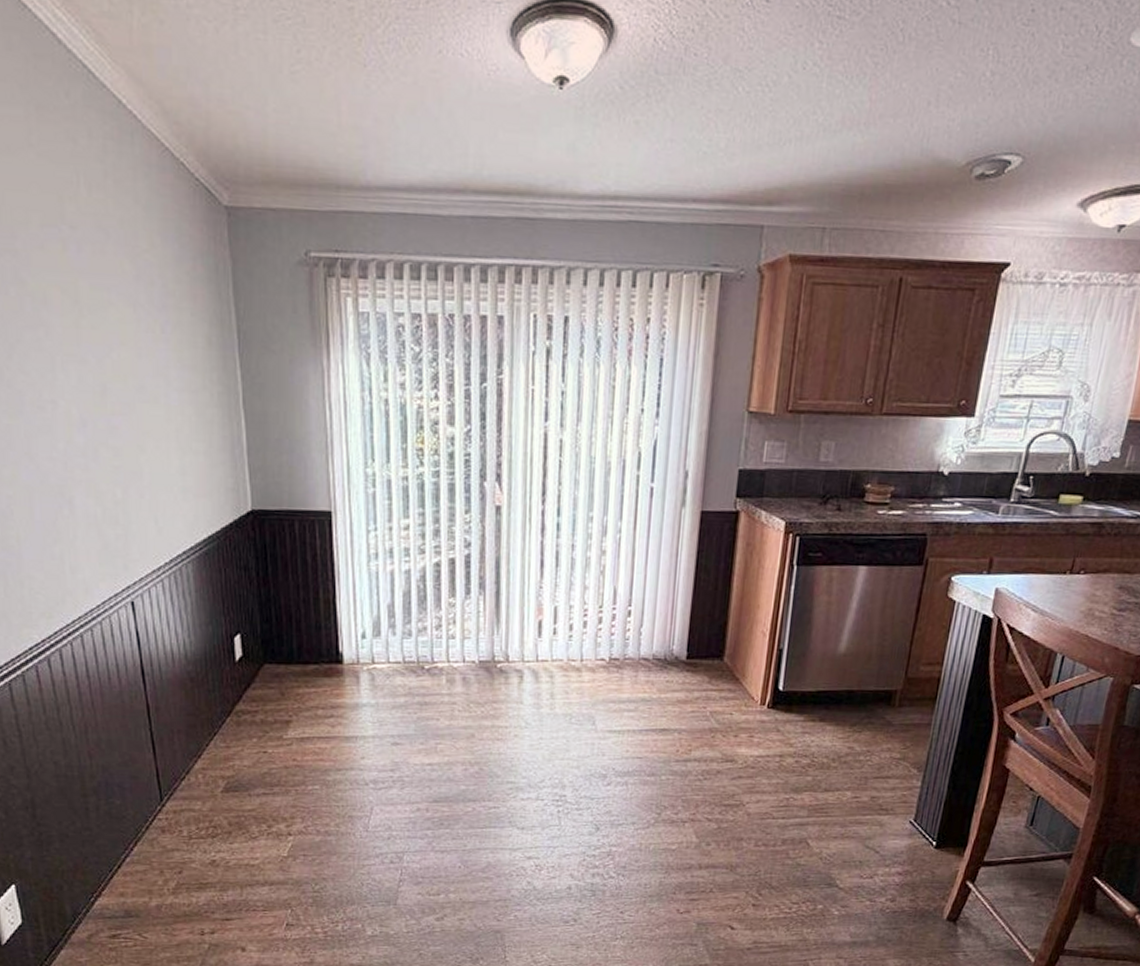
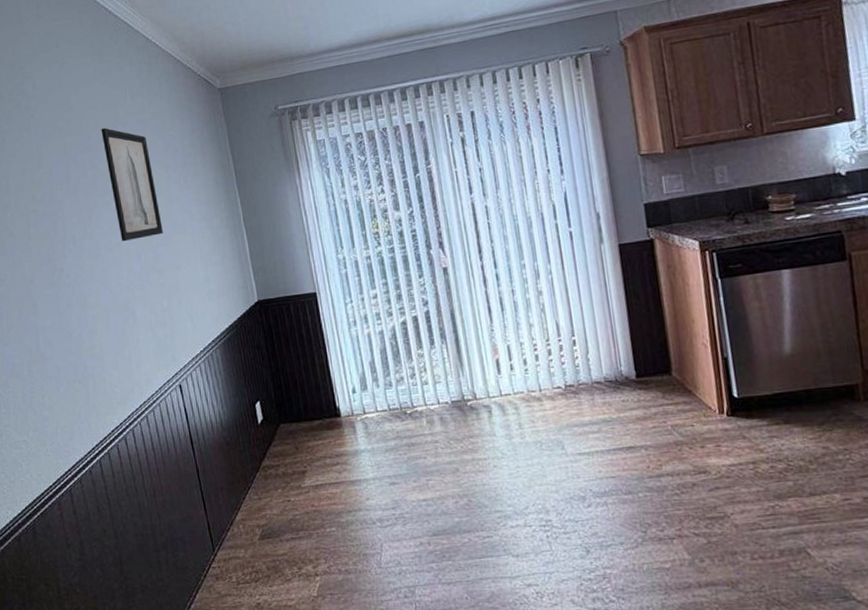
wall art: none [34,225,123,401] -> present [101,127,163,242]

